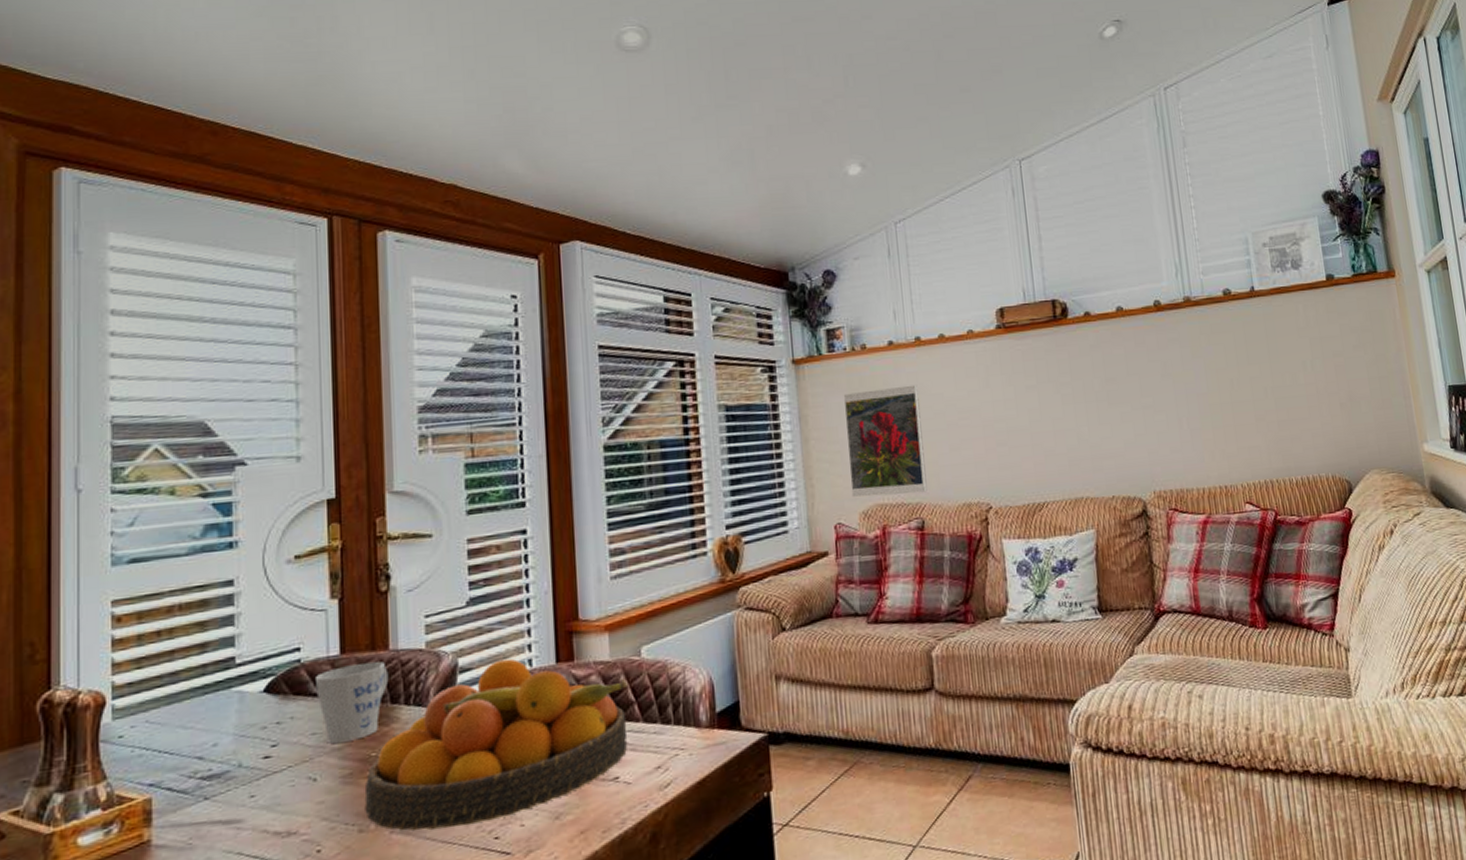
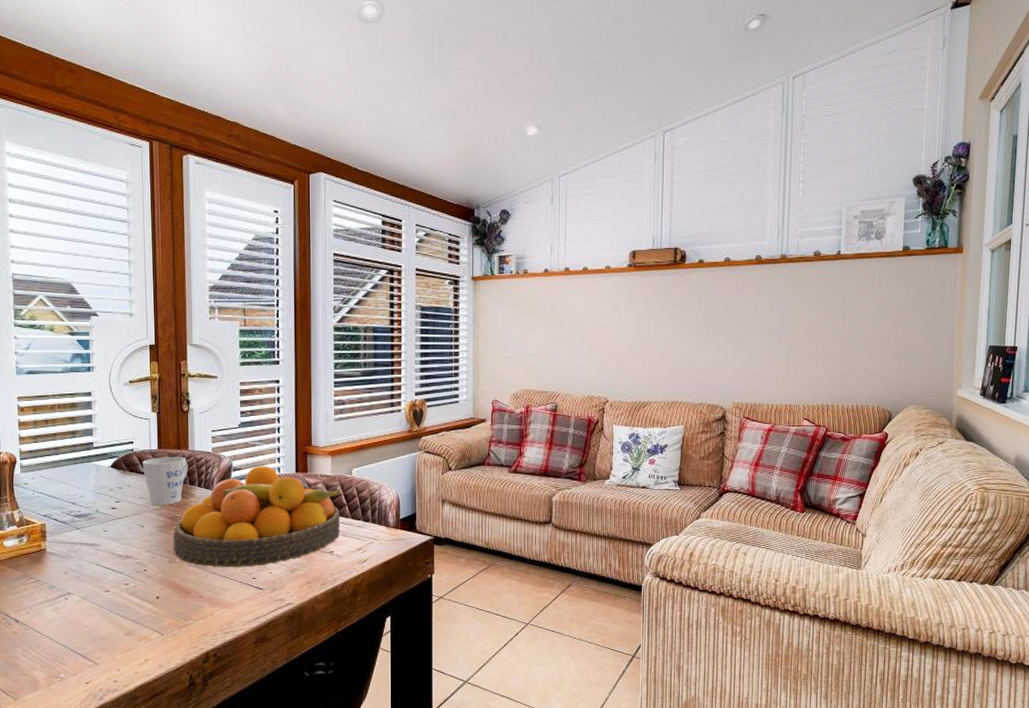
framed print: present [843,384,927,497] -> none [506,304,563,385]

